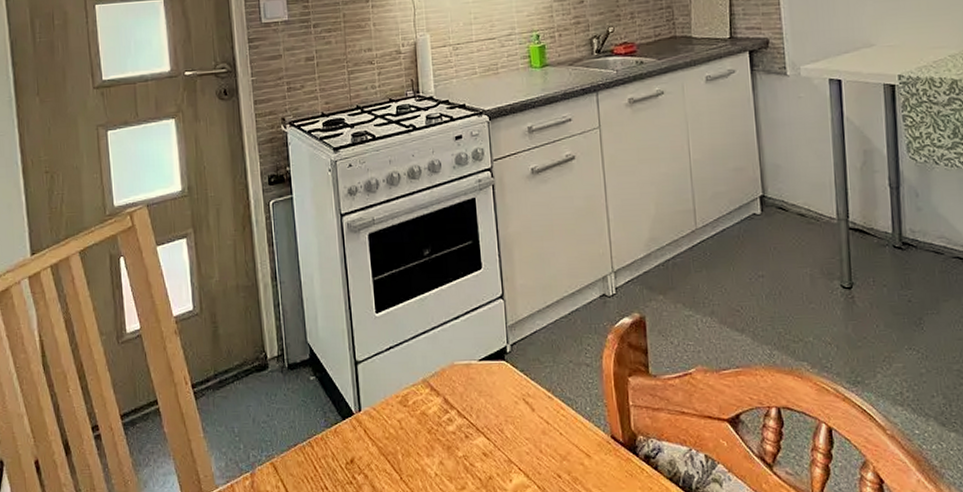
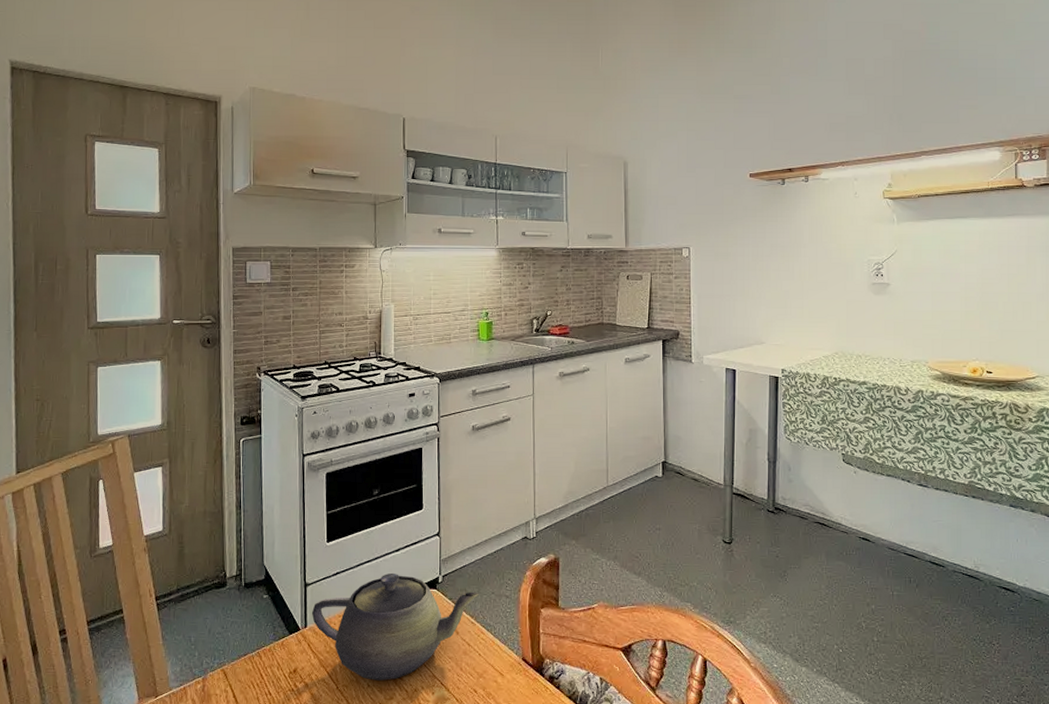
teapot: none [365,344,556,468] -> present [311,572,480,681]

